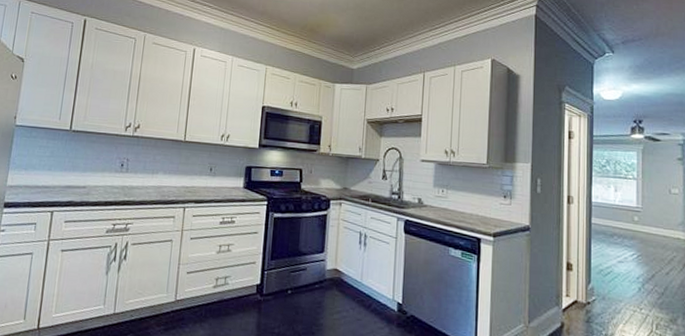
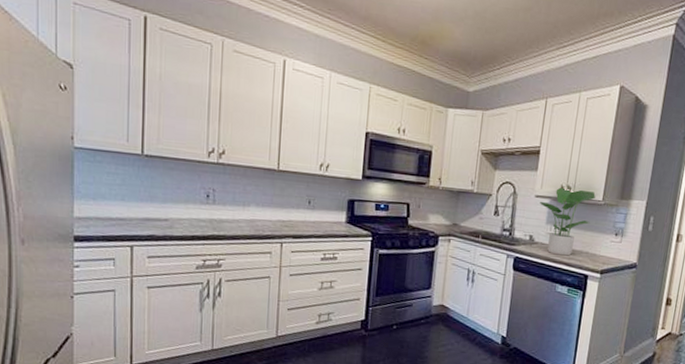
potted plant: none [425,152,479,219] -> present [539,187,596,256]

